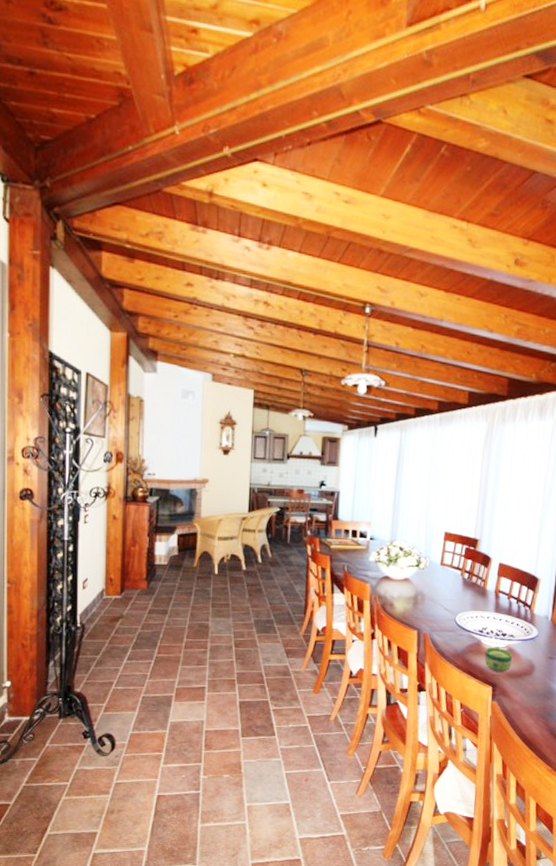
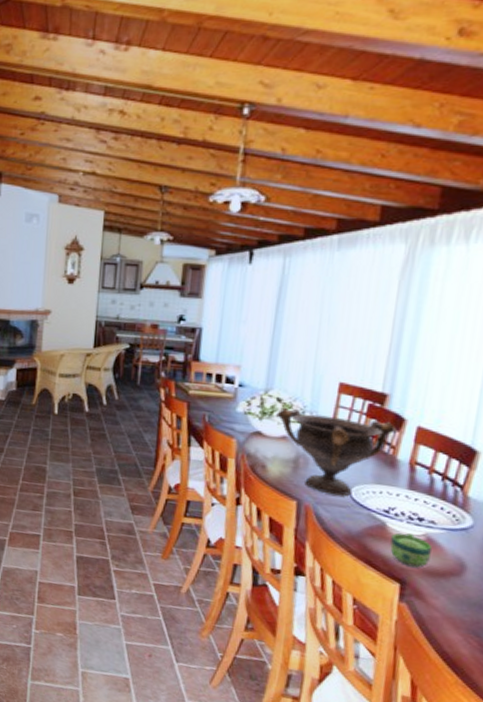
decorative bowl: none [398,554,486,623] -> present [275,407,398,496]

